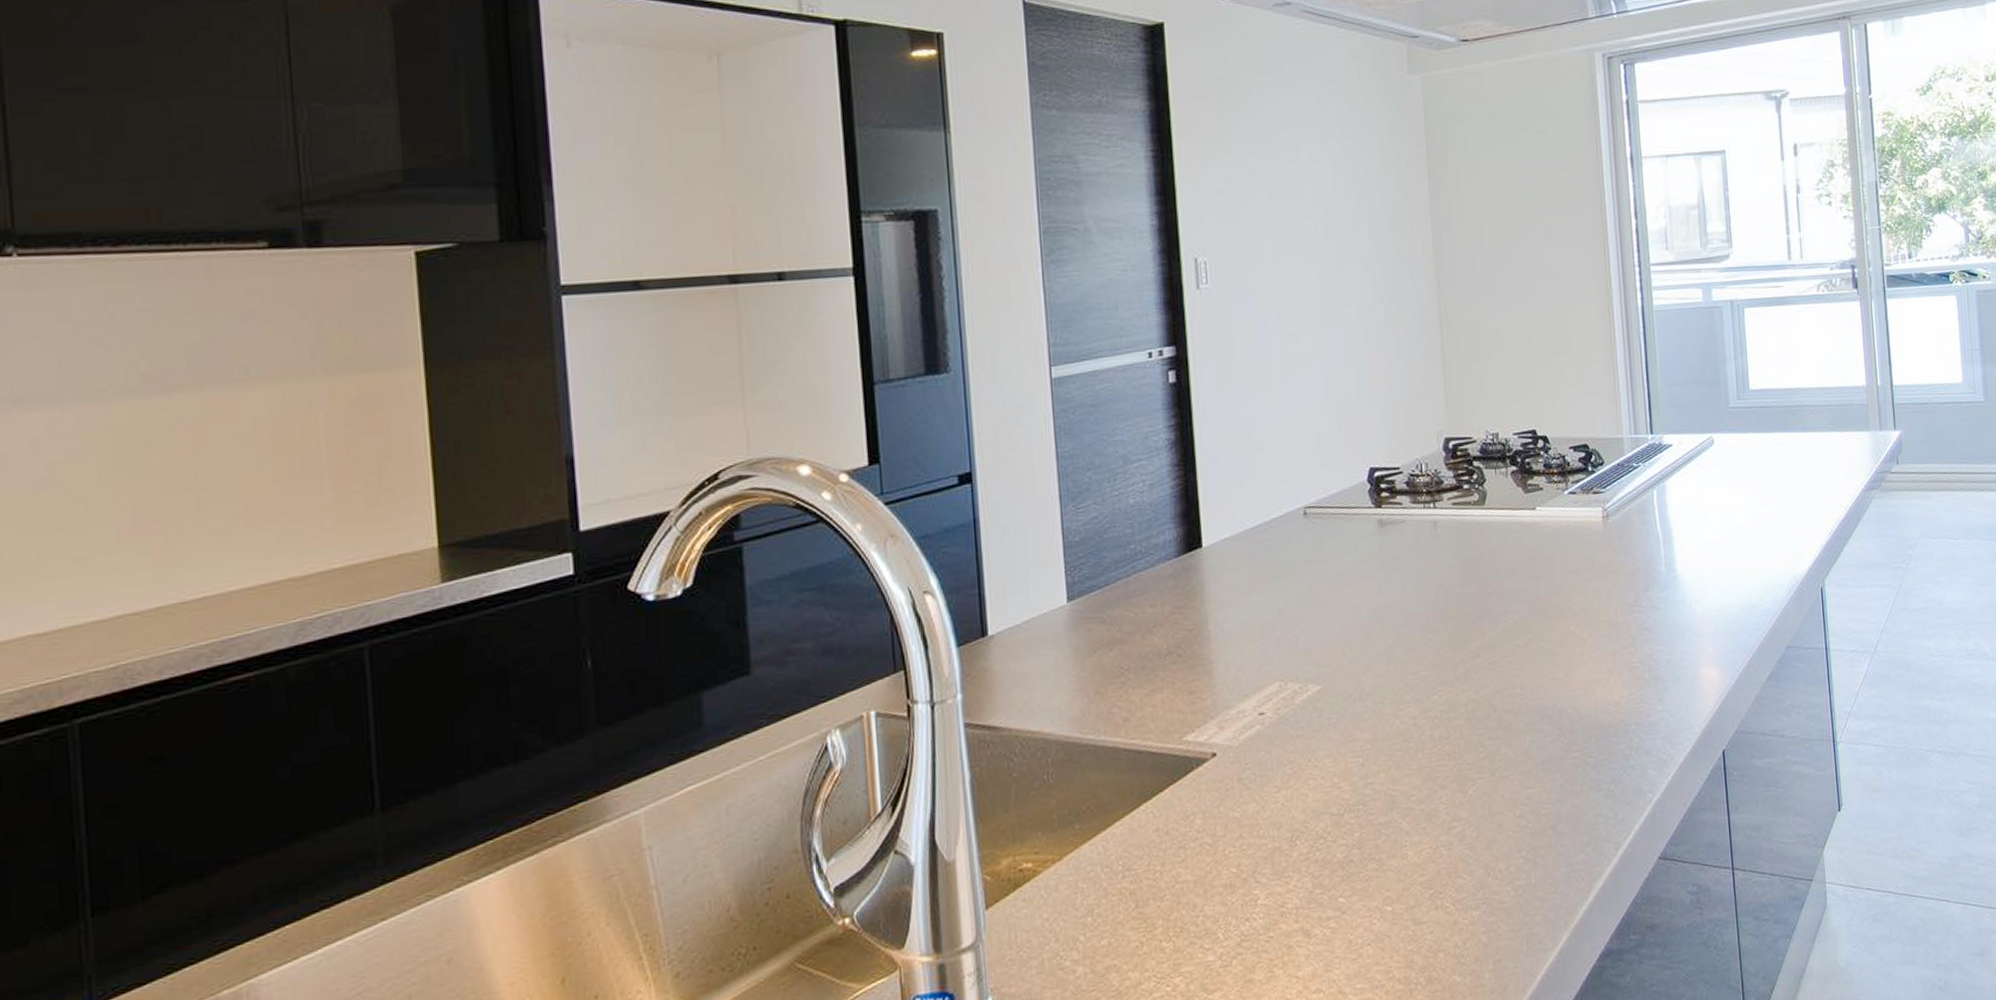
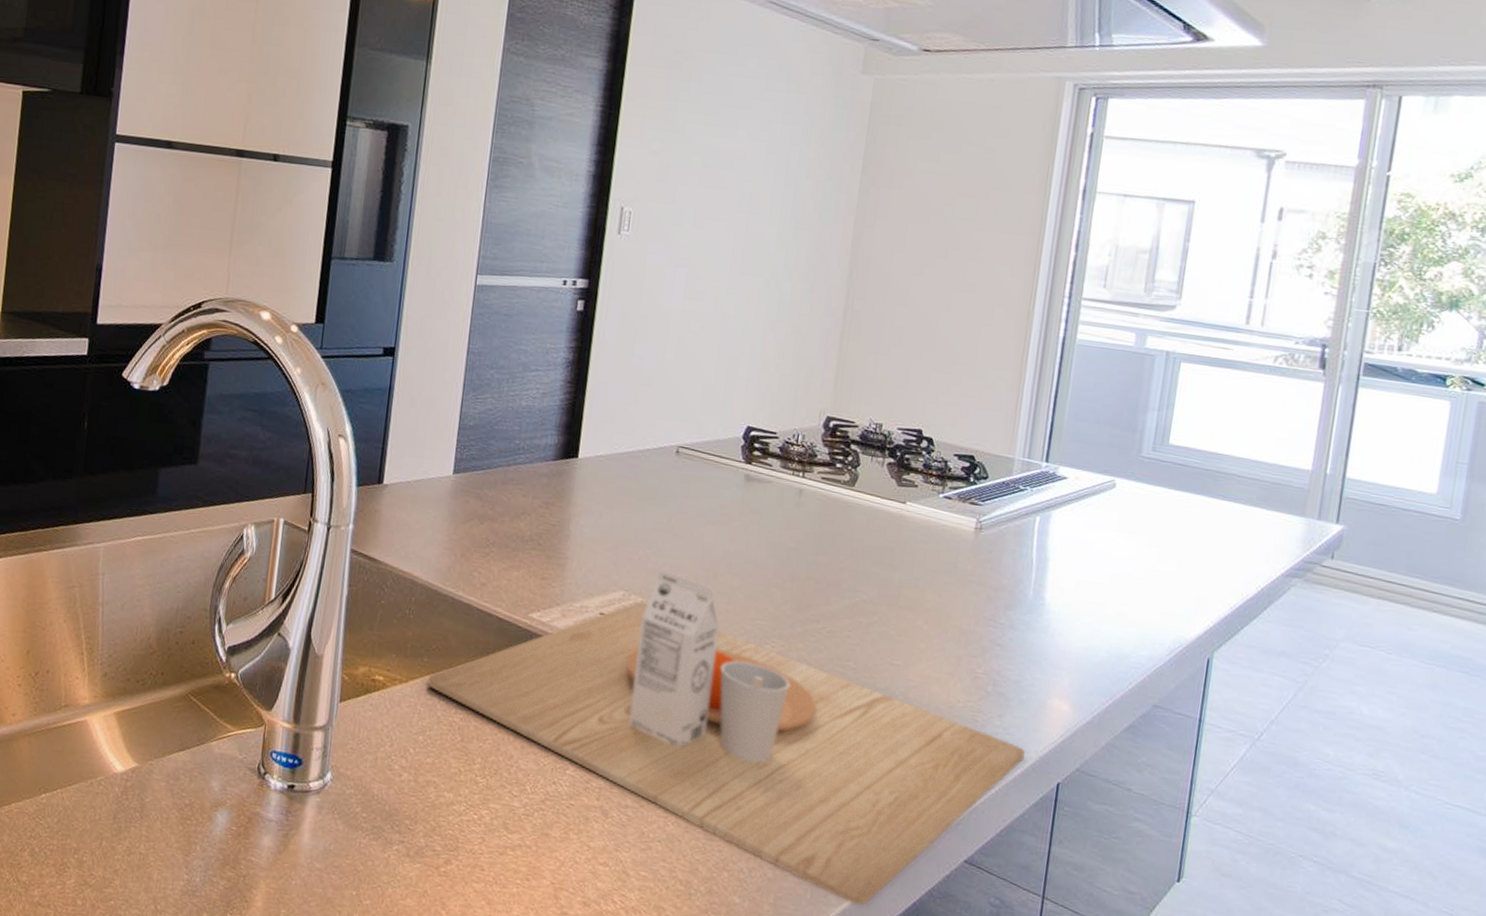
cutting board: none [1084,645,1690,941] -> present [427,569,1025,906]

